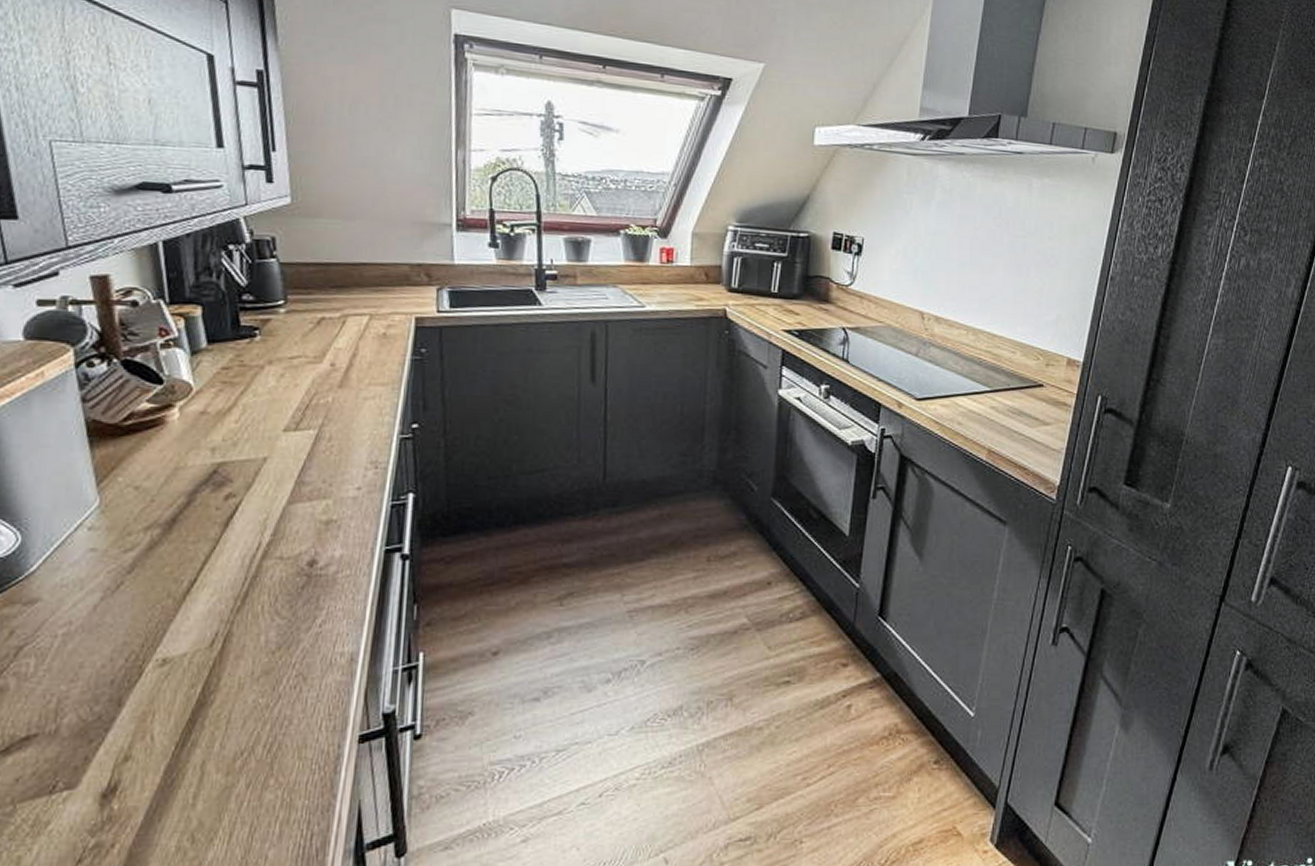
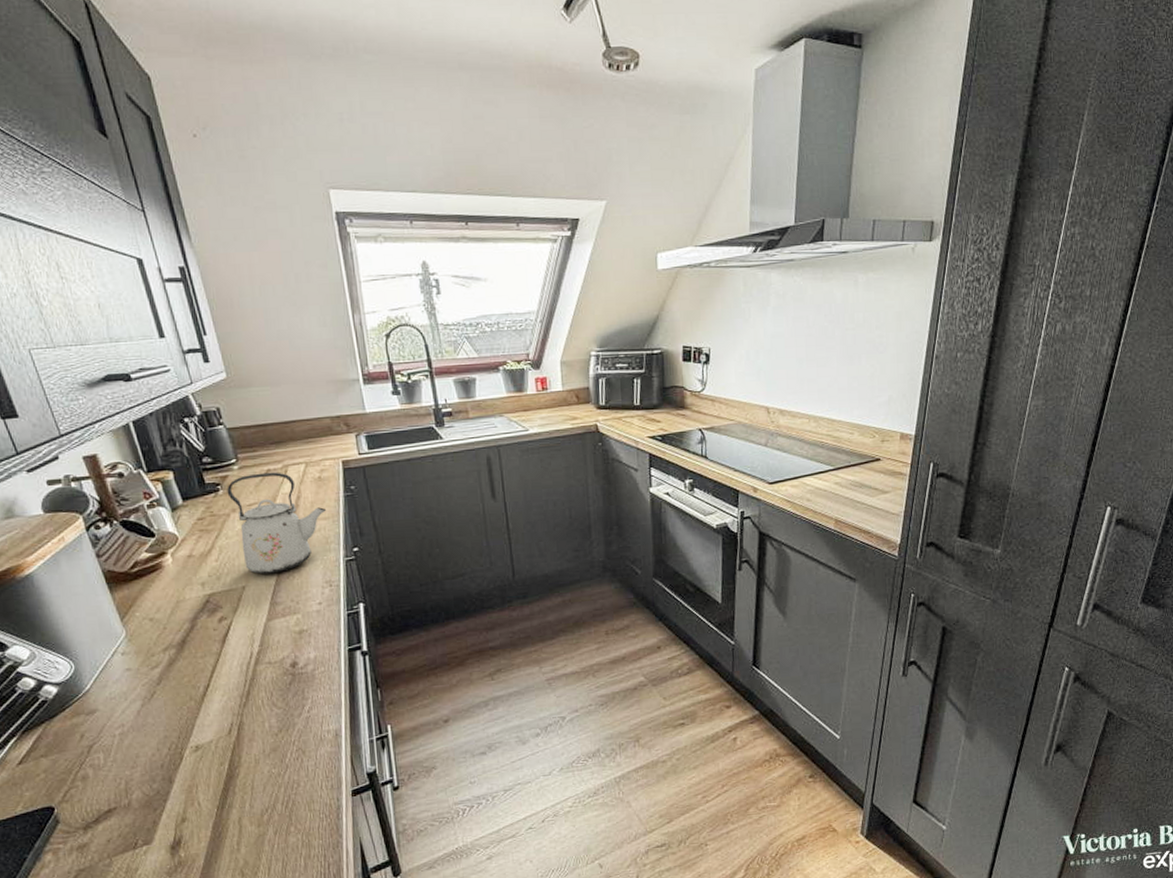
kettle: none [265,320,386,446] -> present [227,472,326,575]

